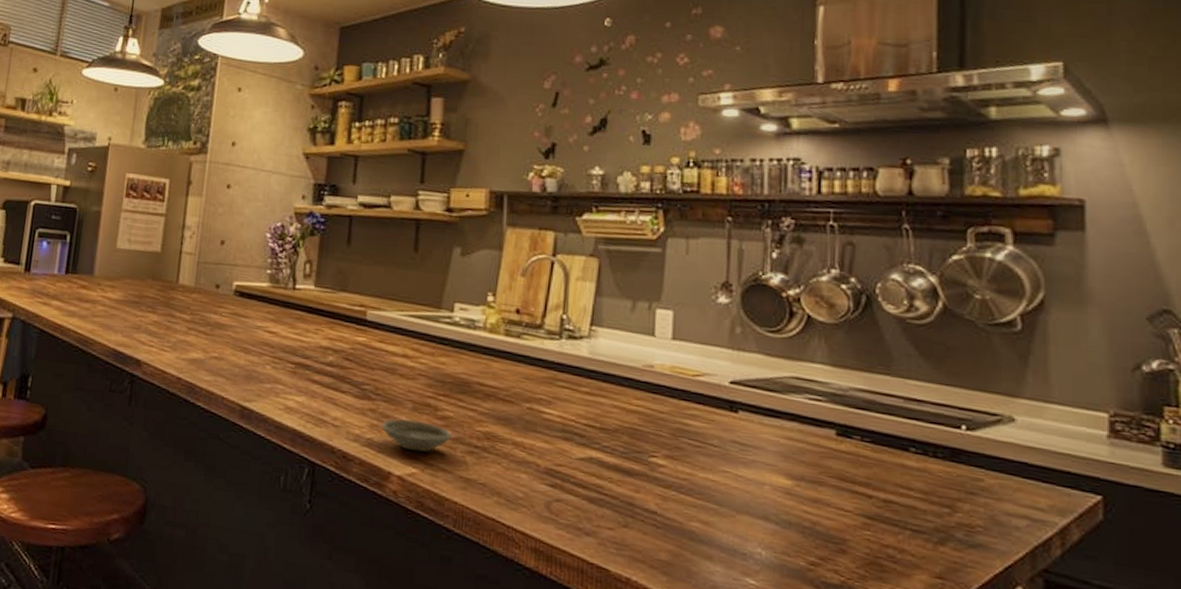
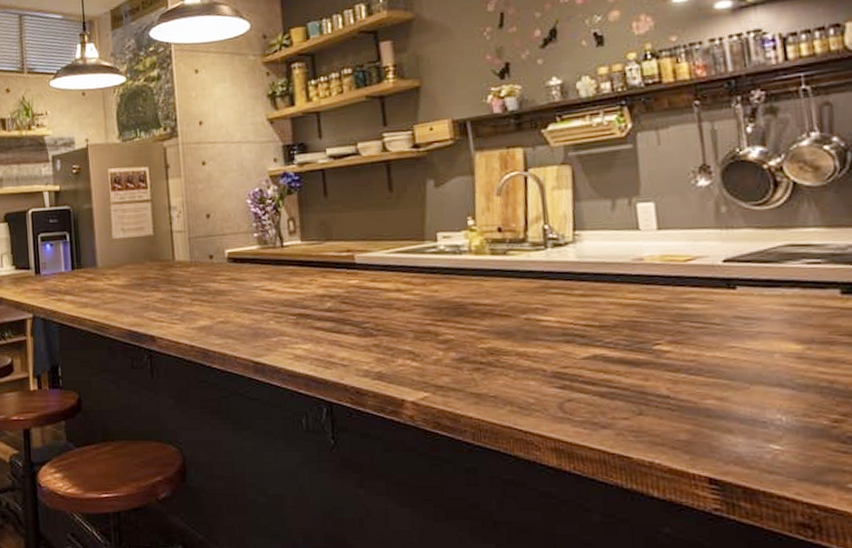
saucer: present [381,418,451,453] -> none [387,347,456,377]

